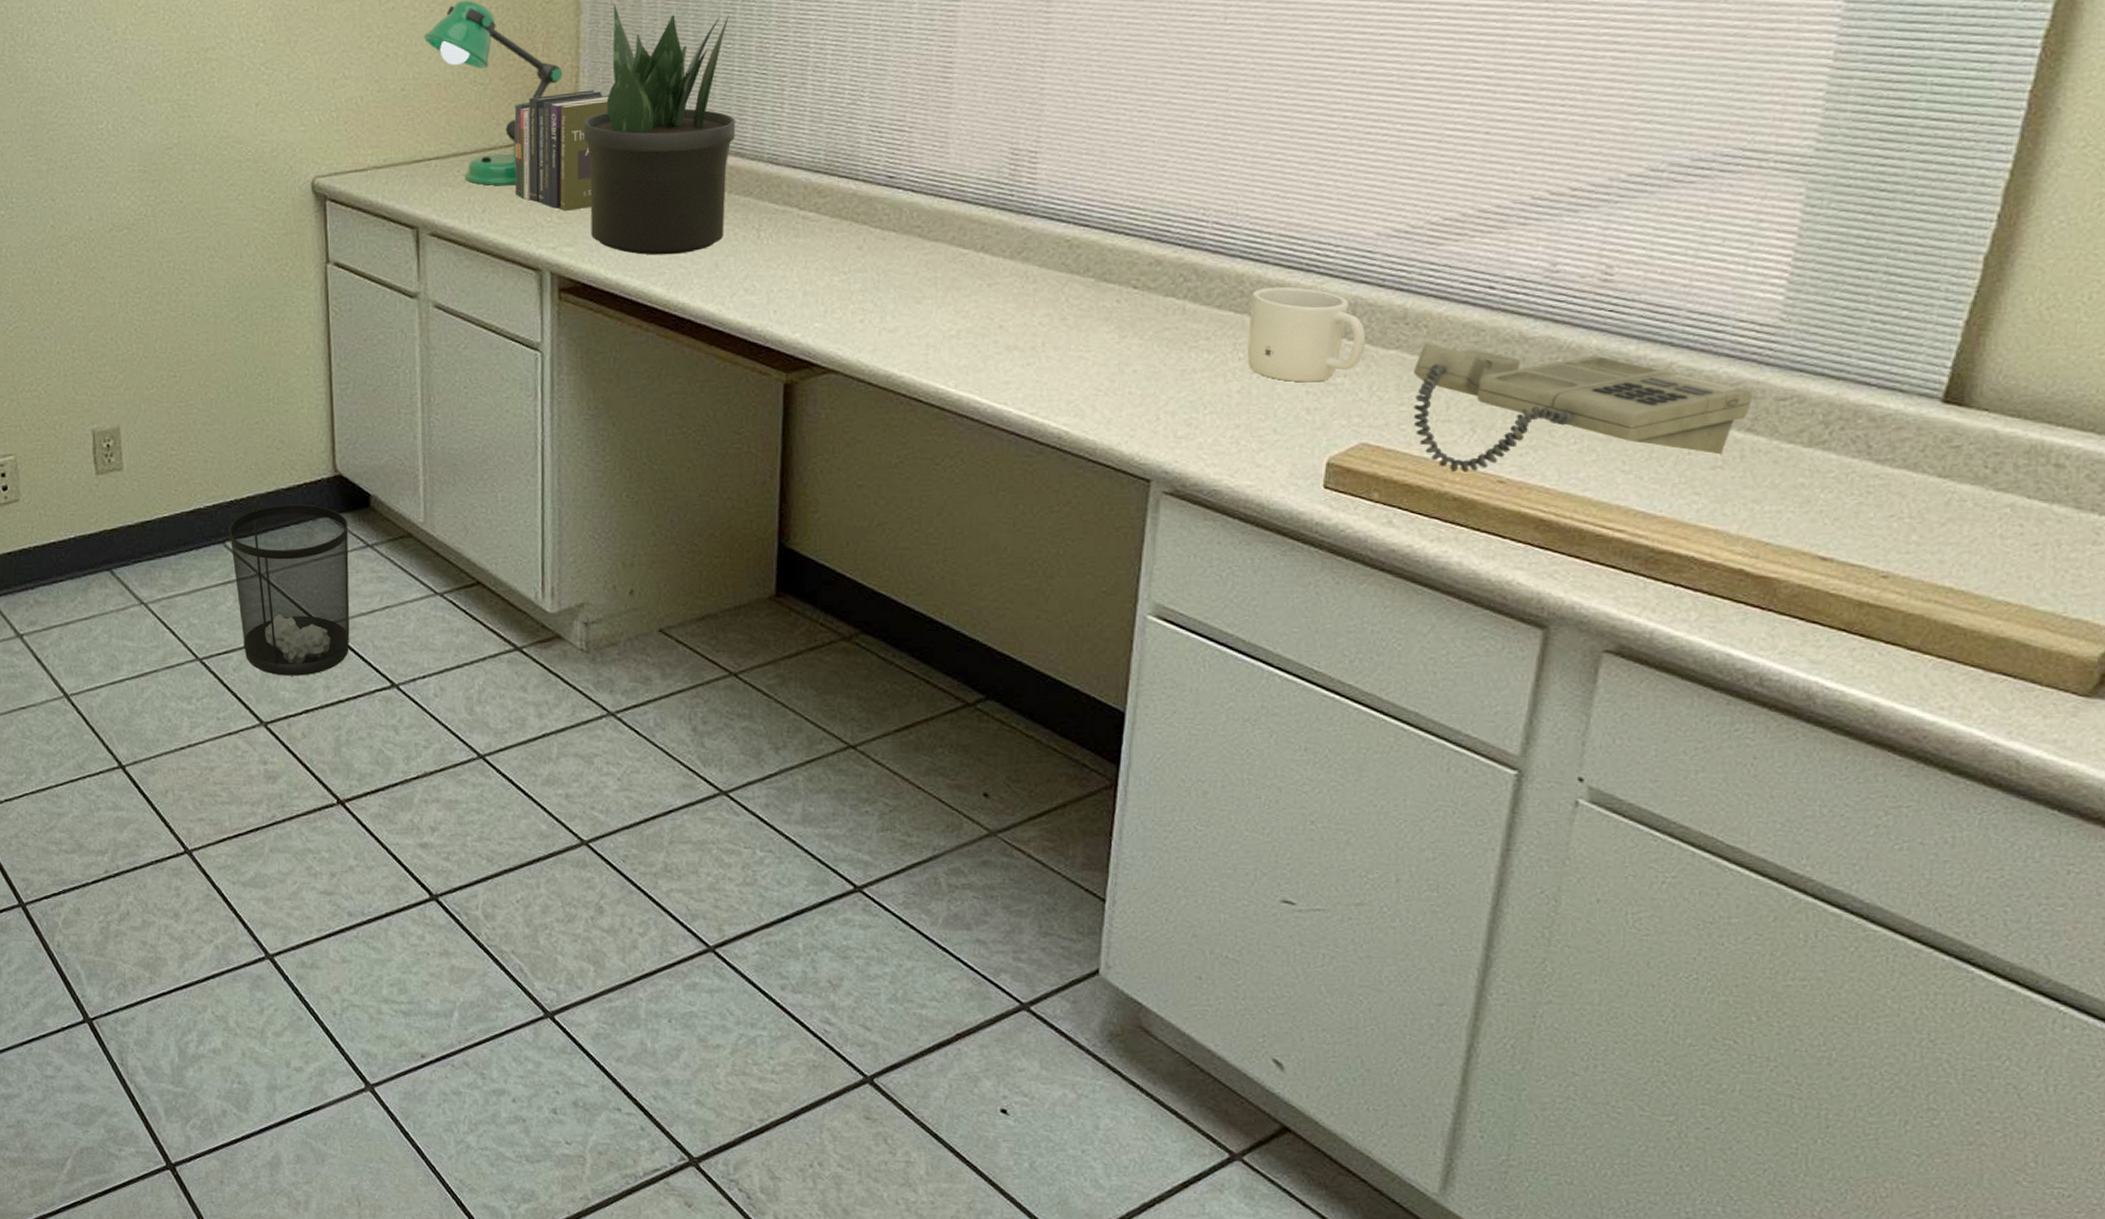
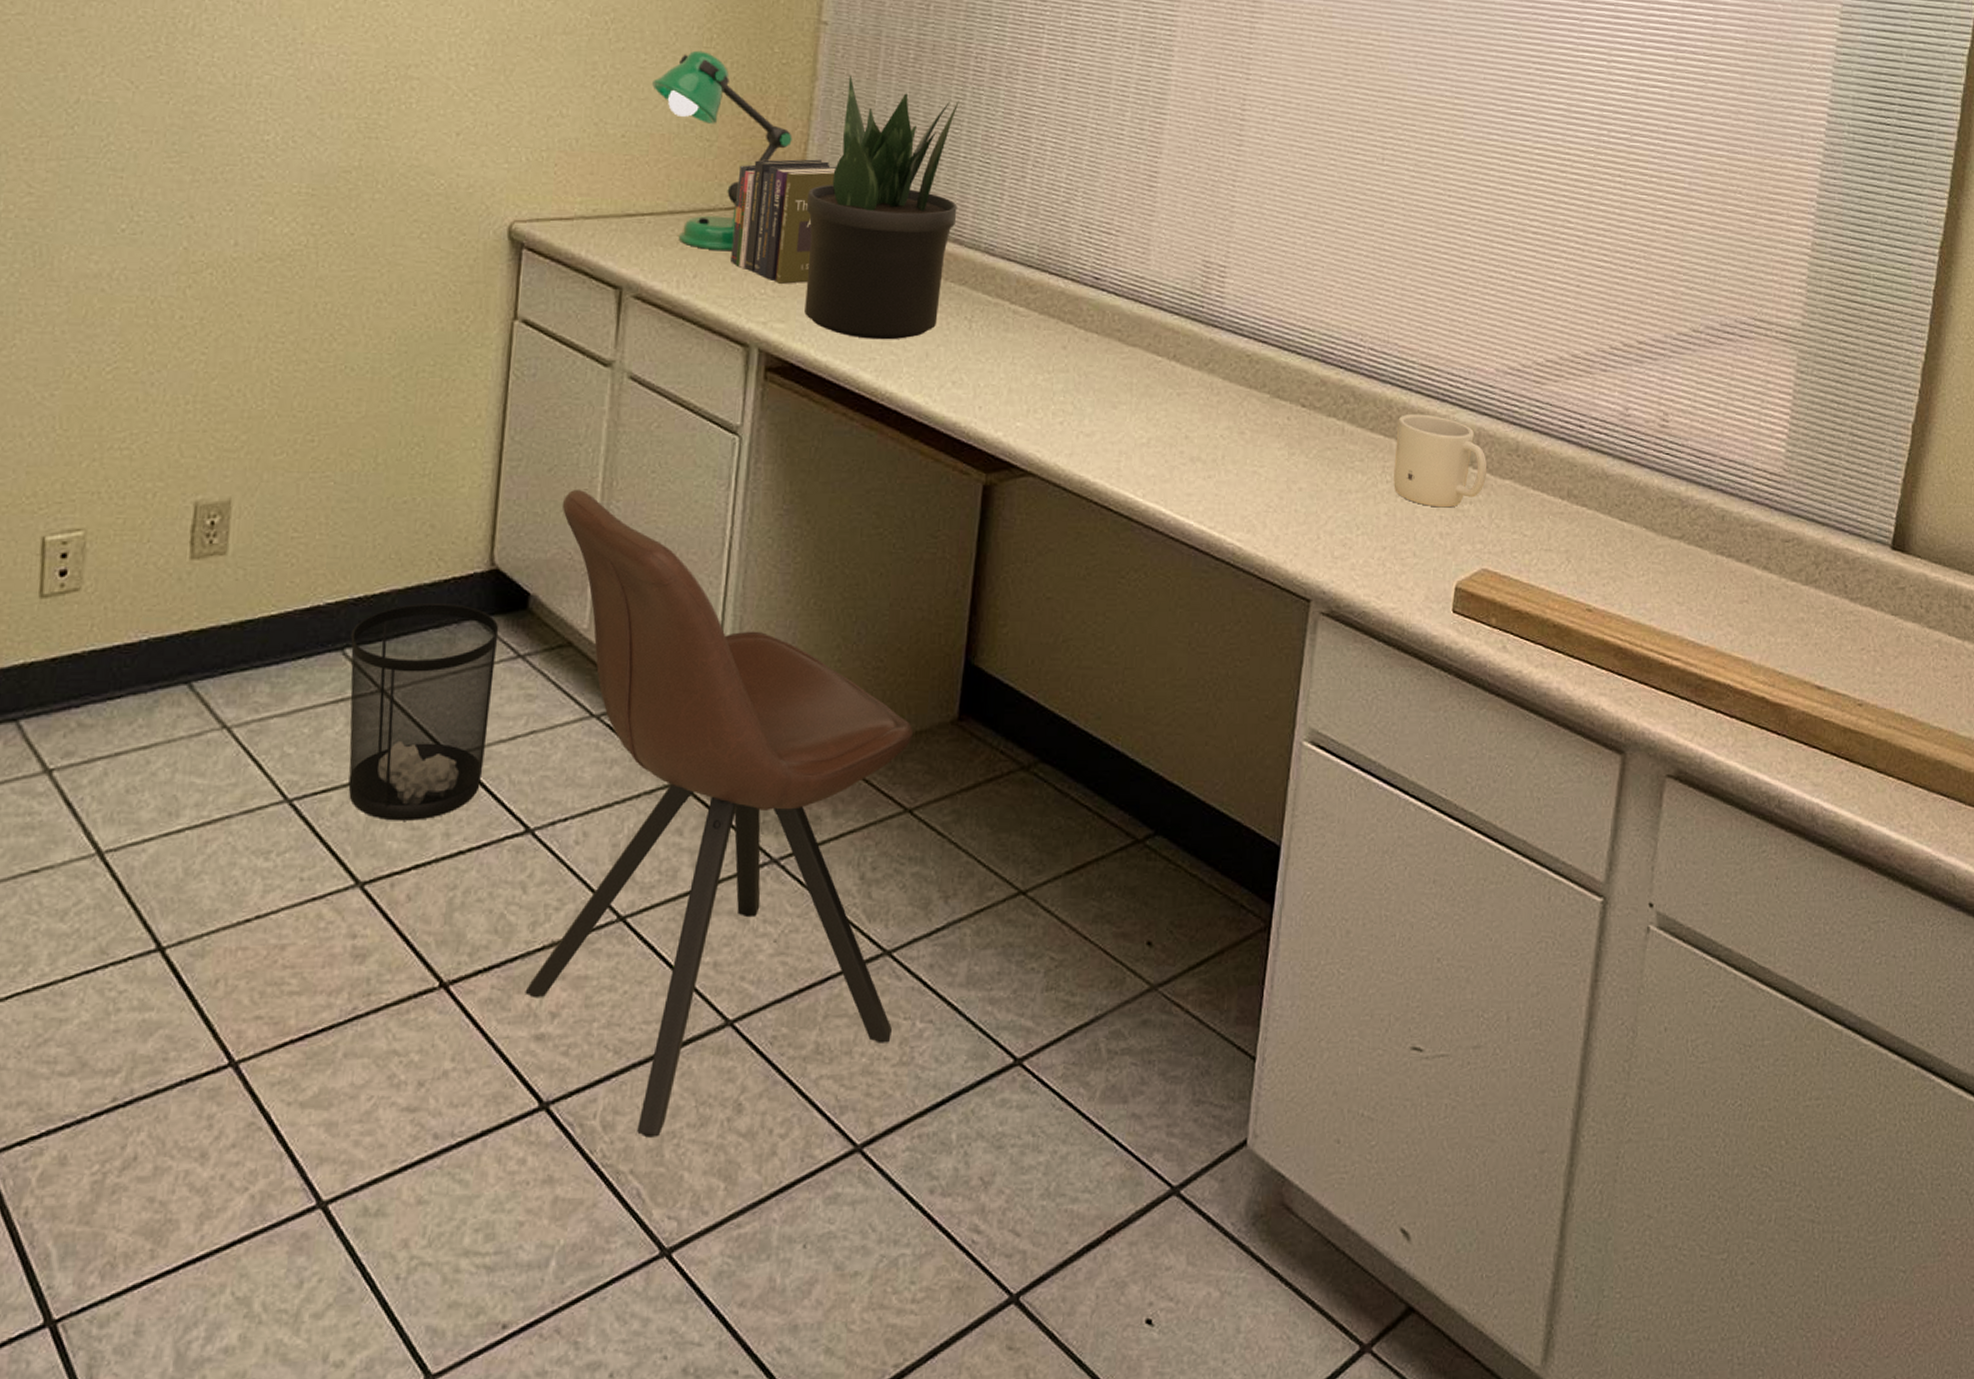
chair: none [388,406,734,927] -> present [525,490,913,1138]
telephone: present [1413,343,1752,473] -> none [1523,475,1766,600]

